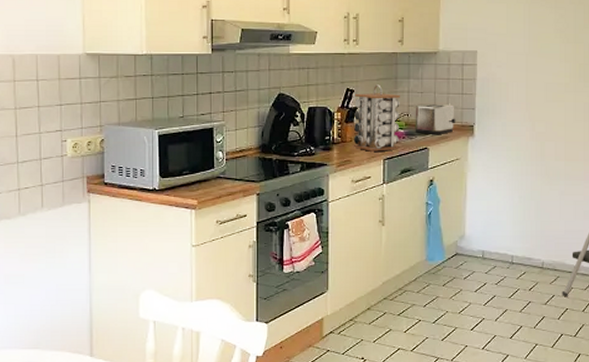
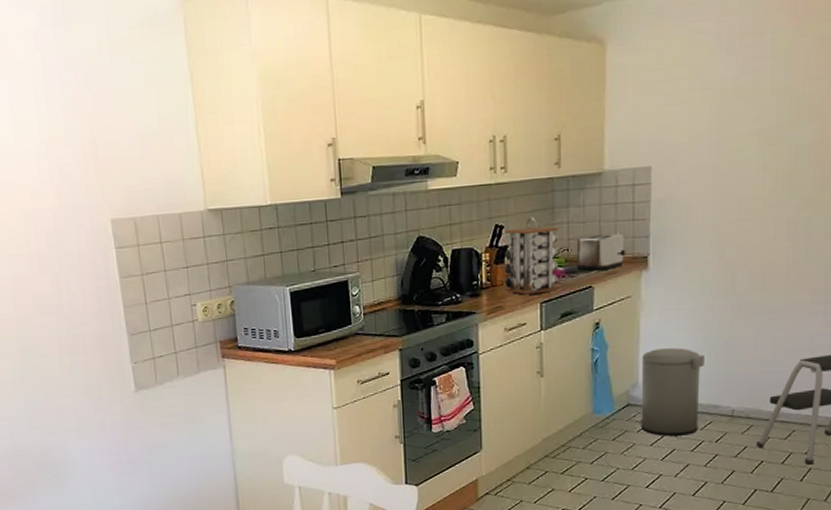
pedal bin: none [460,206,520,283] -> present [632,348,704,436]

